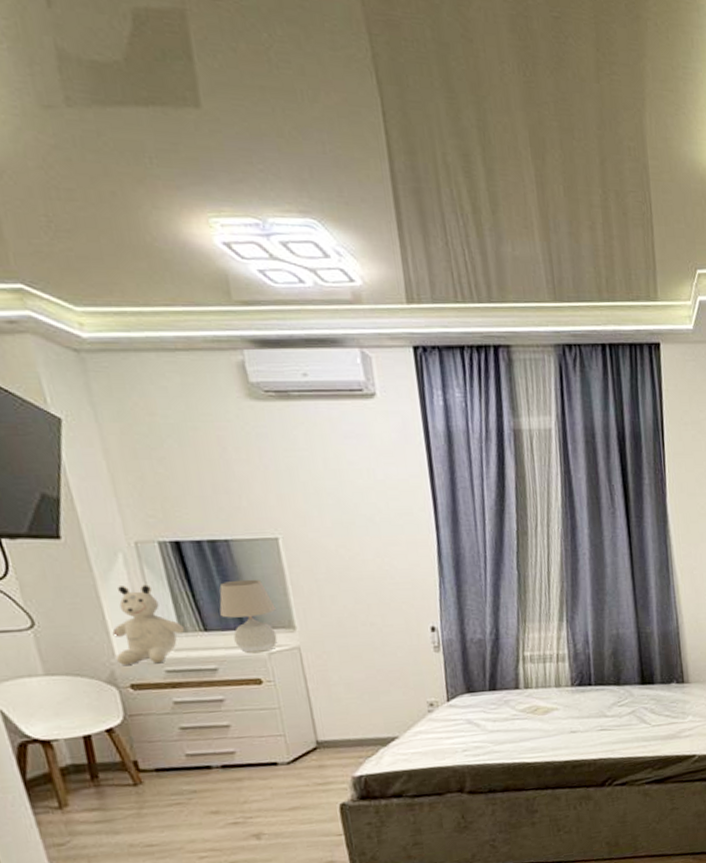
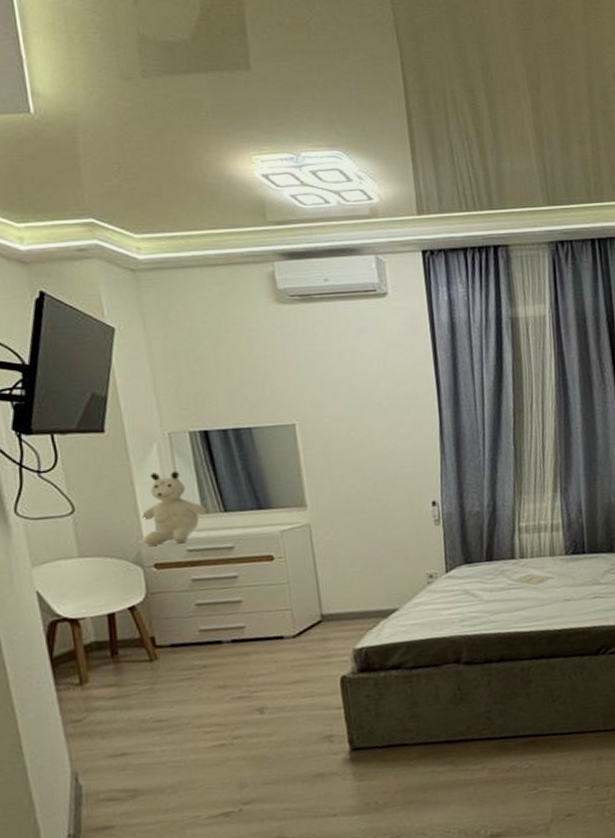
table lamp: present [219,579,278,654] -> none [239,462,290,532]

